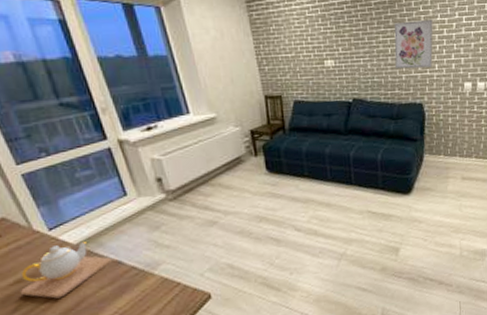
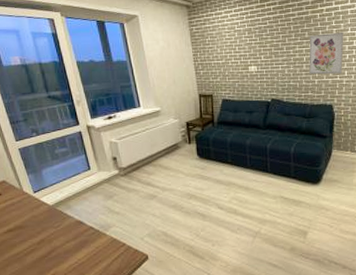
teapot: present [20,242,112,299] -> none [10,204,76,247]

